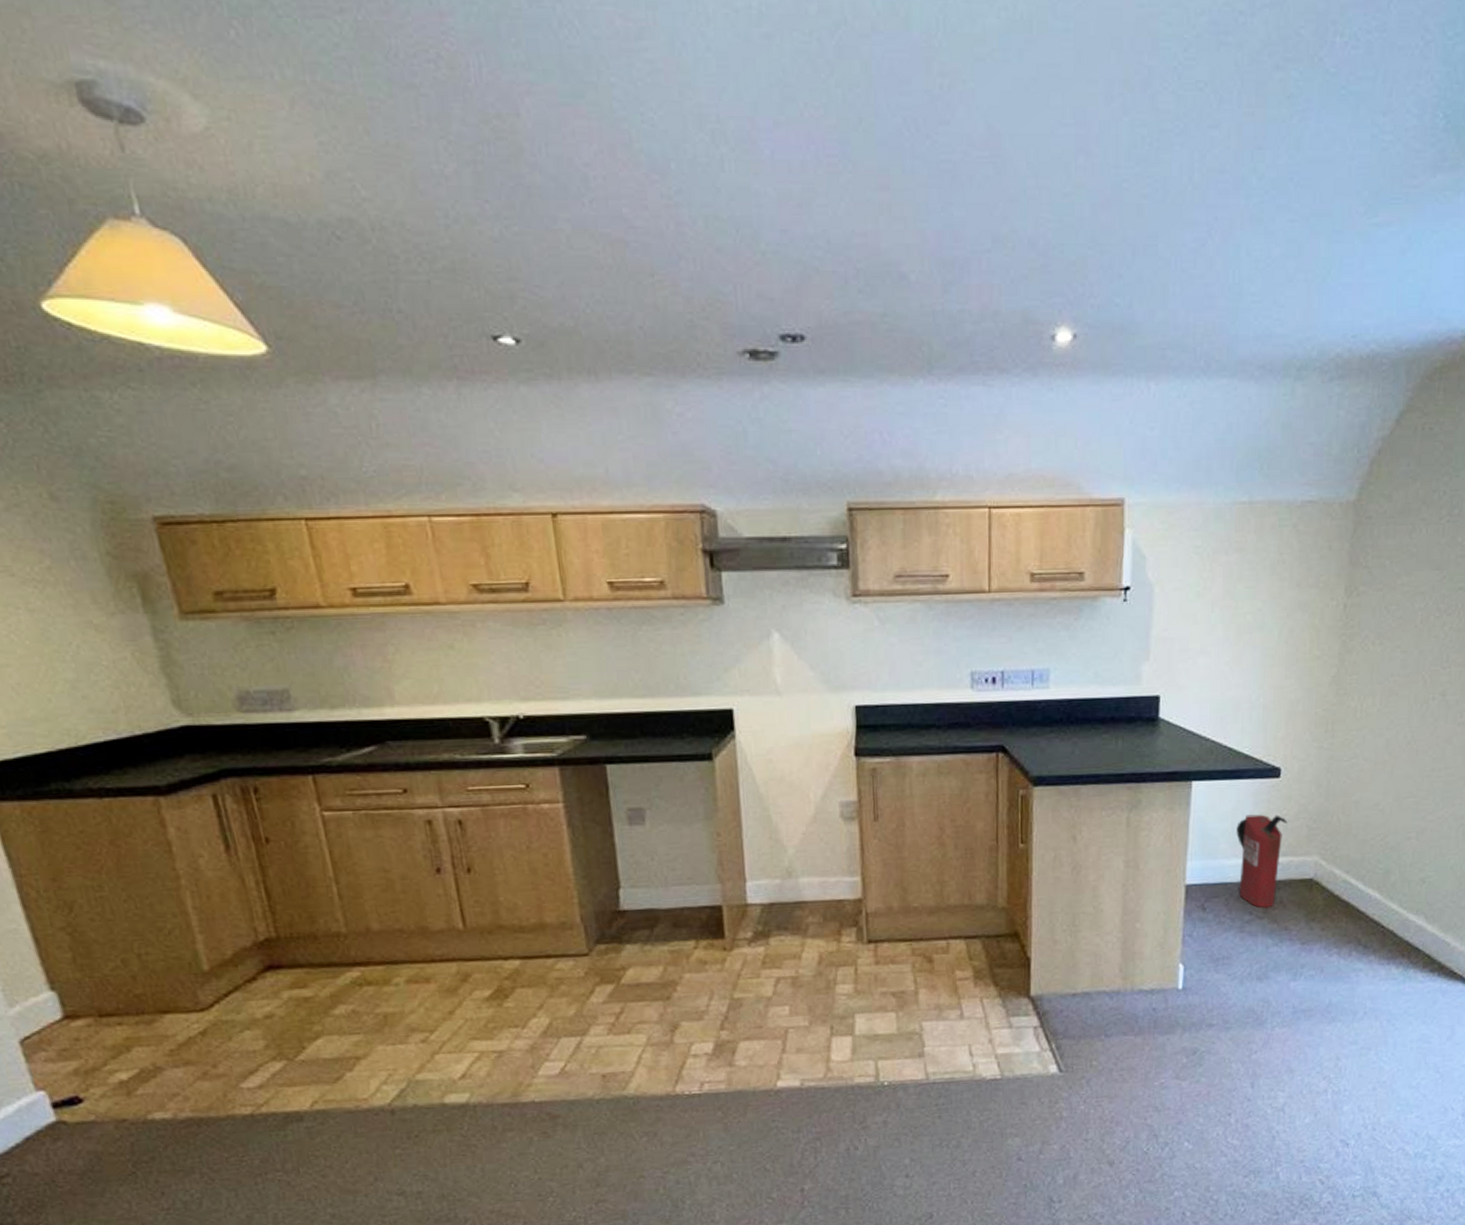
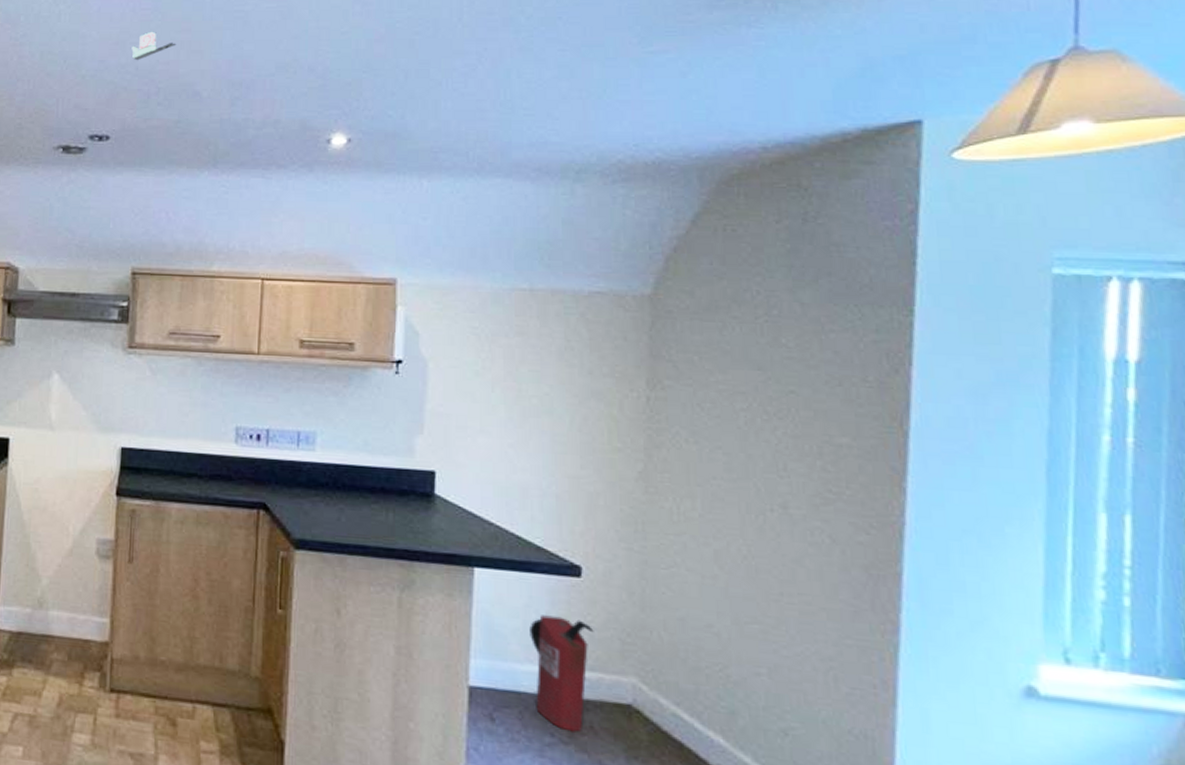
tape dispenser: none [819,188,874,231] -> present [131,31,177,61]

